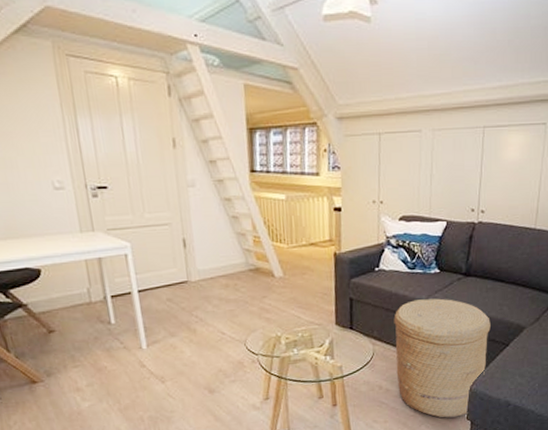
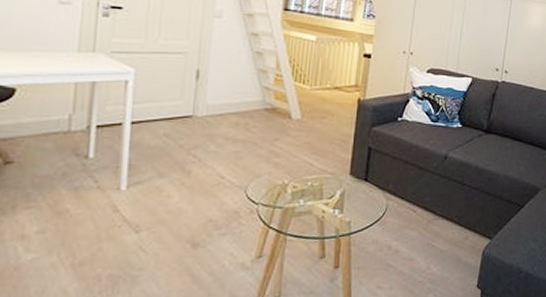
basket: present [394,298,491,418] -> none [408,154,507,286]

